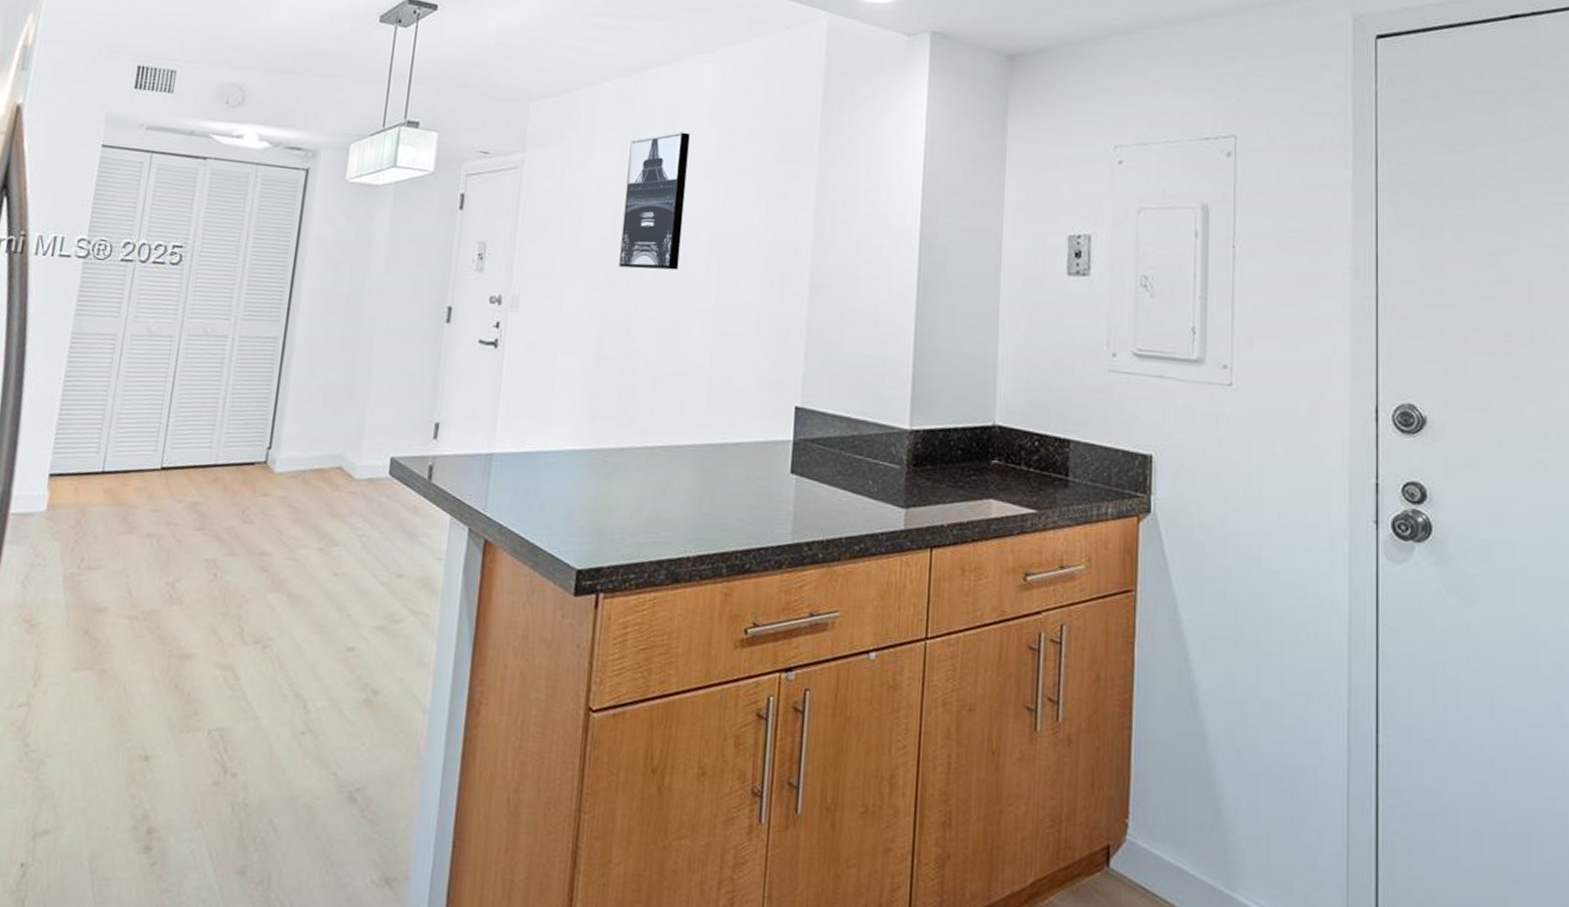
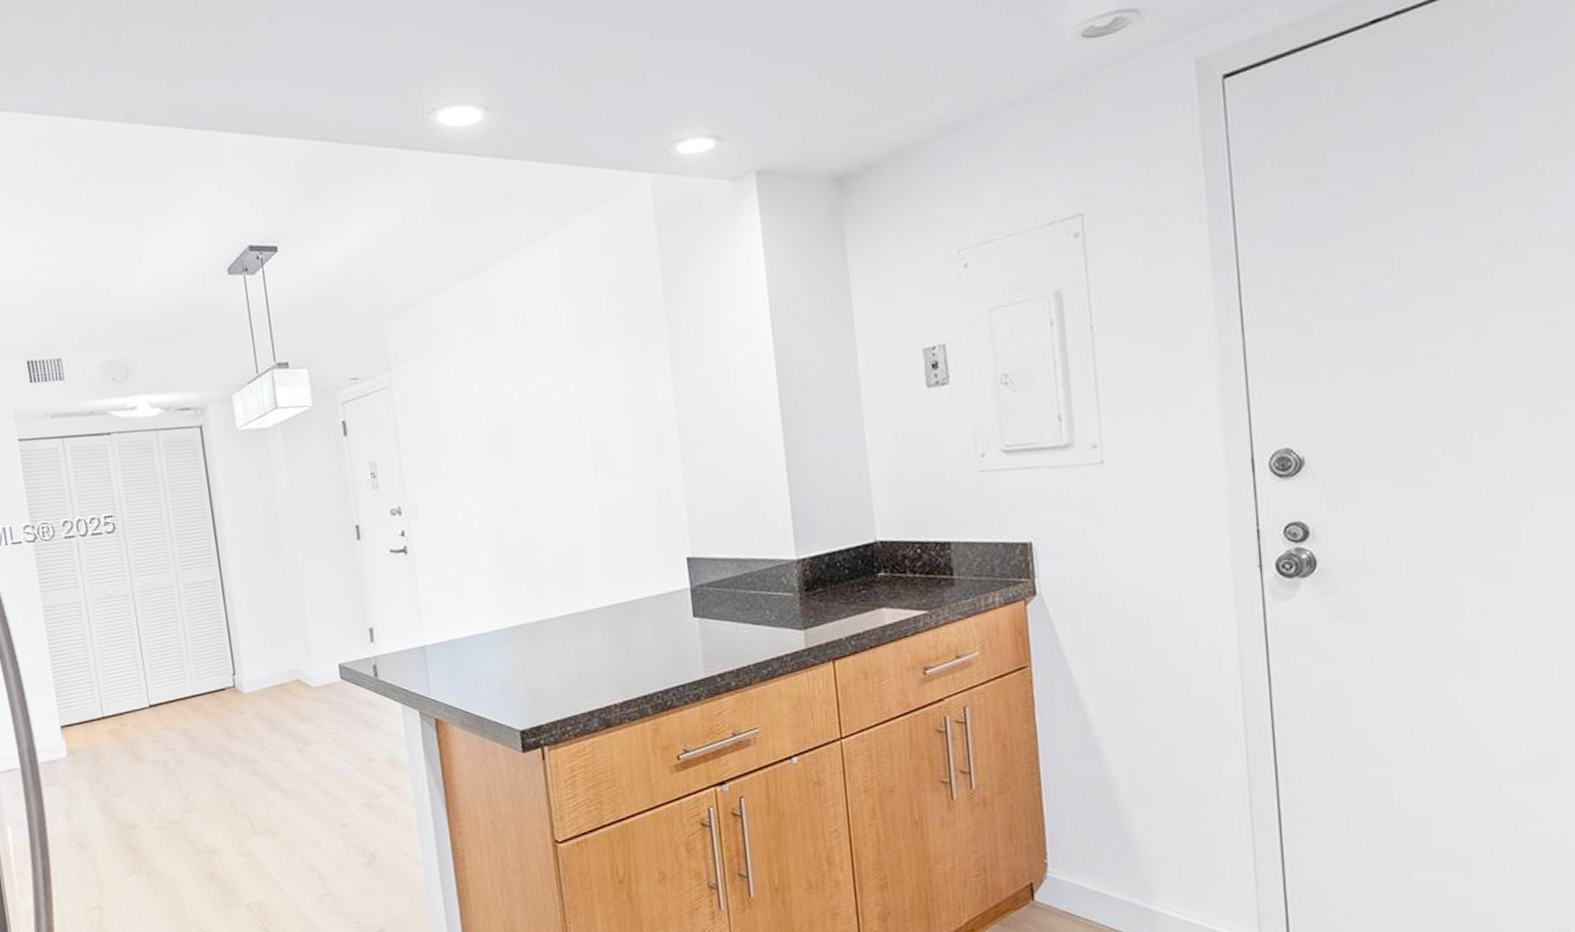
wall art: present [619,132,690,270] -> none [485,322,555,461]

